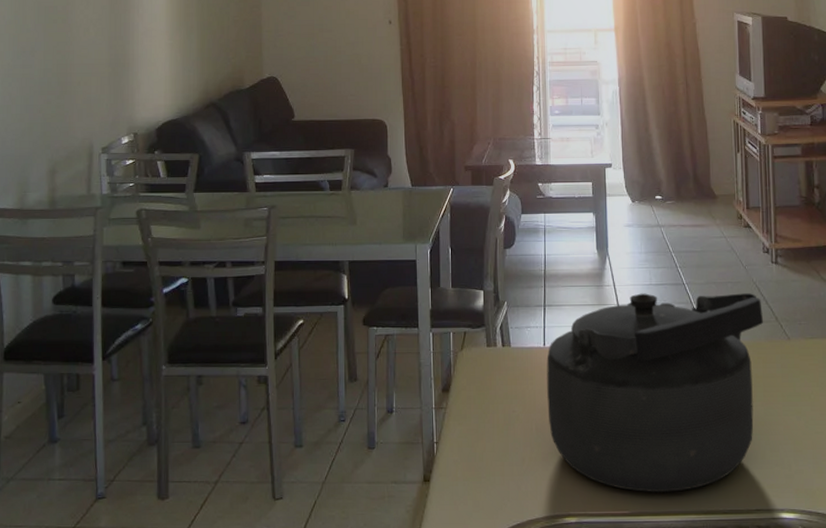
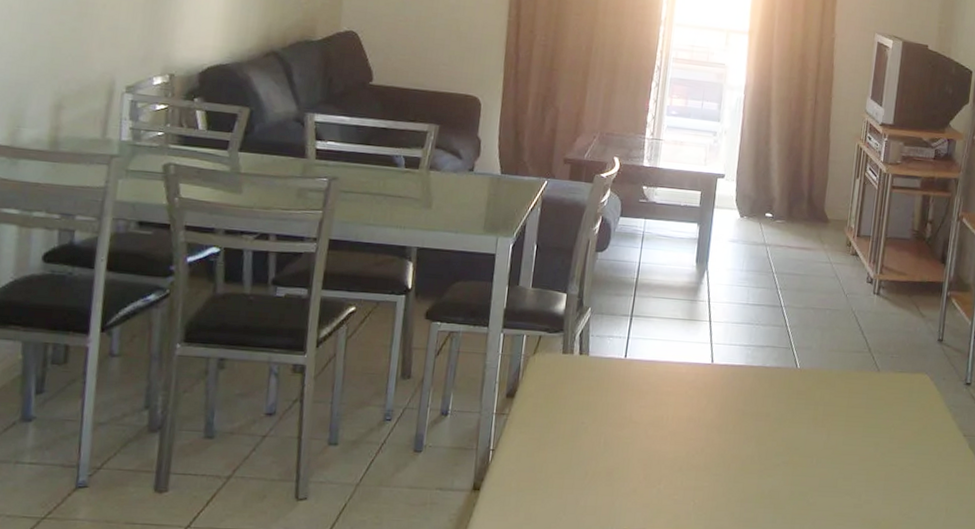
kettle: present [547,293,764,492] -> none [619,312,857,515]

